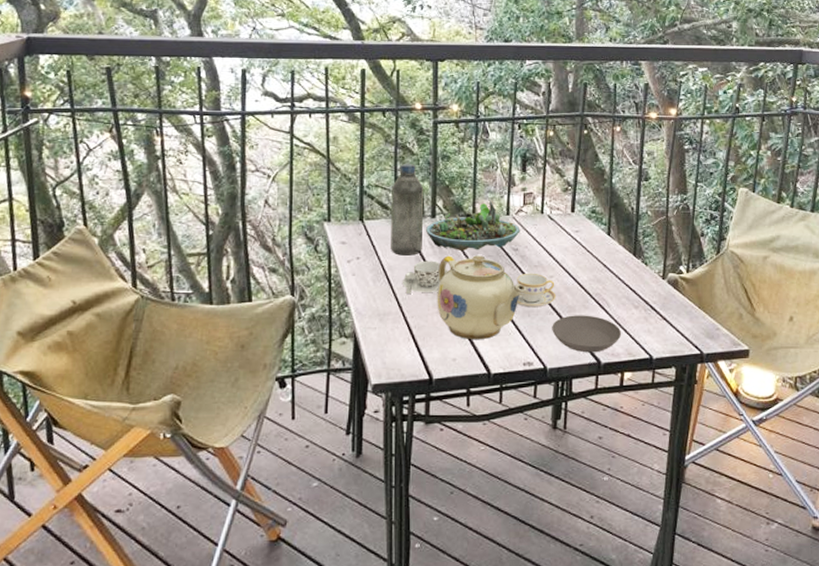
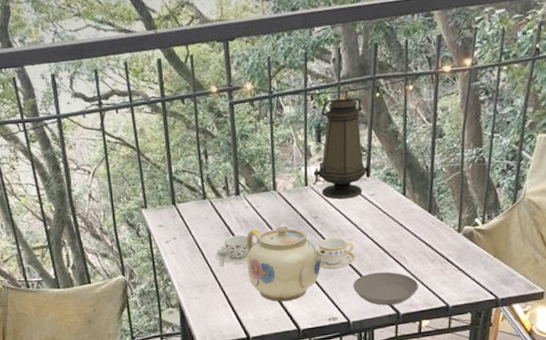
water bottle: present [391,164,424,256] -> none [197,146,230,233]
succulent planter: present [426,199,520,250] -> none [232,172,319,223]
lantern: none [516,130,576,233] -> present [314,97,371,199]

